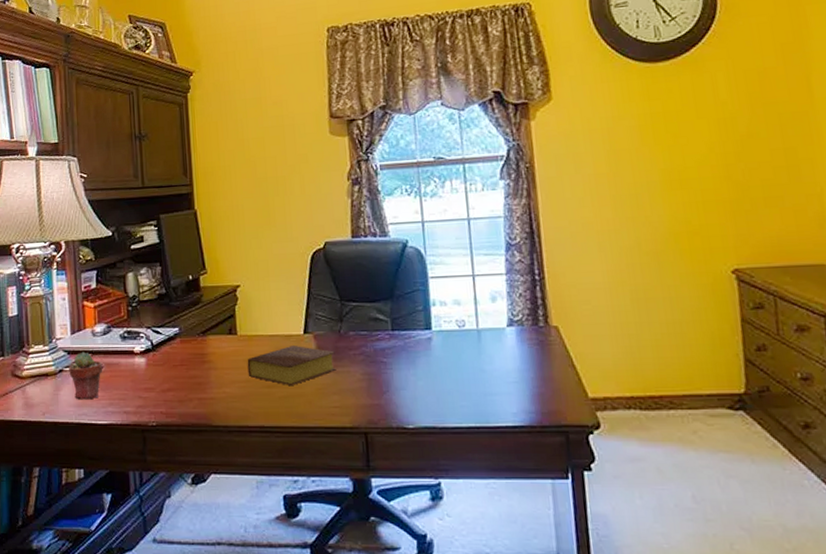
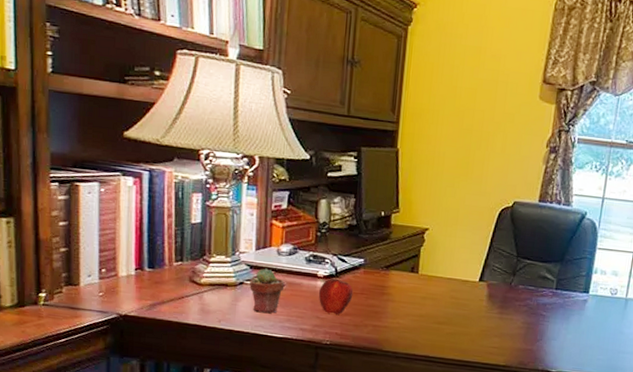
apple: none [137,352,173,391] -> present [318,278,354,315]
bible: present [247,346,336,386] -> none [422,290,503,326]

